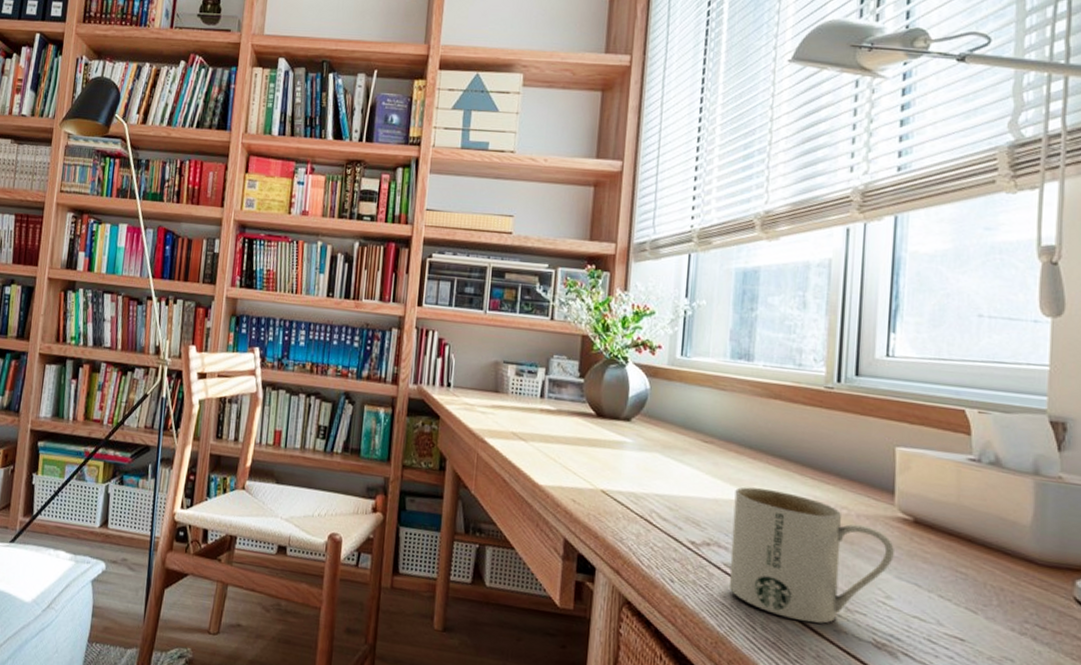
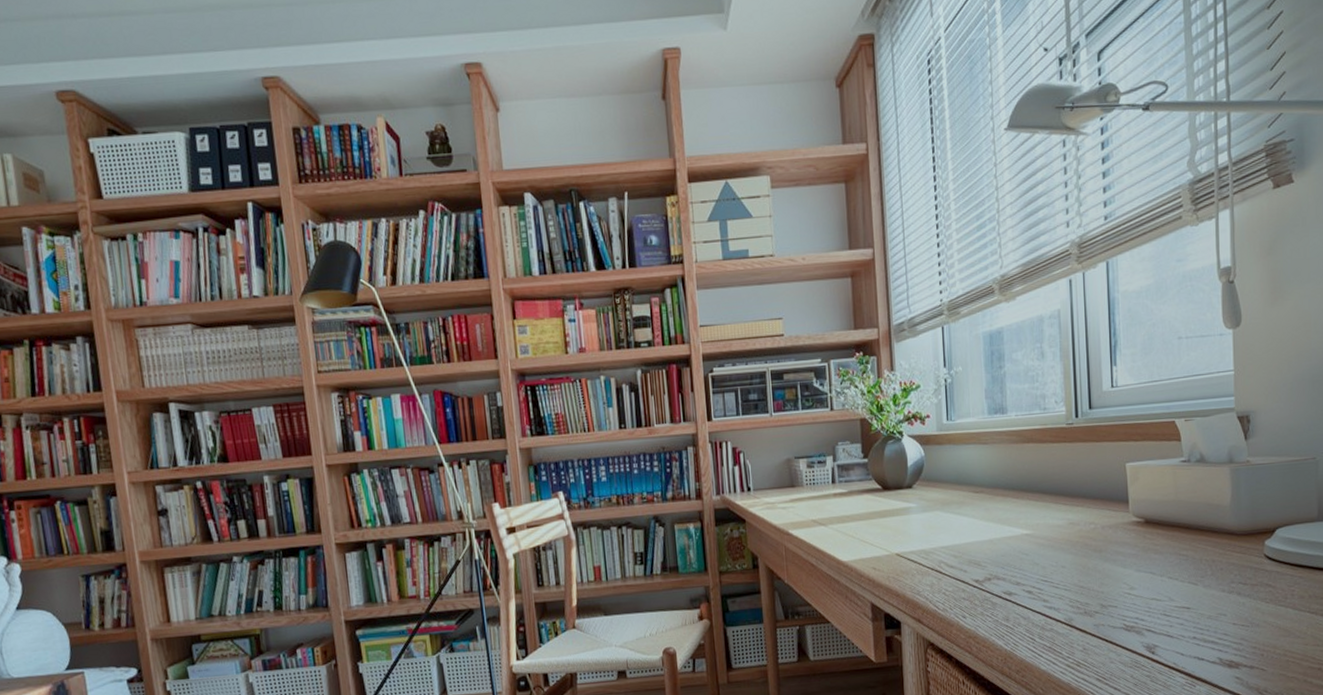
mug: present [728,487,894,624] -> none [1005,521,1133,625]

